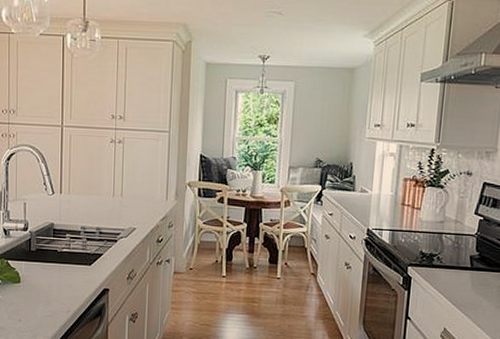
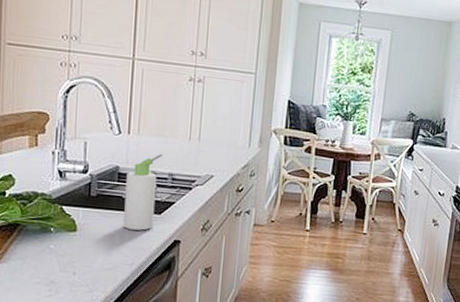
bottle: none [59,210,91,281] -> present [123,154,163,231]

